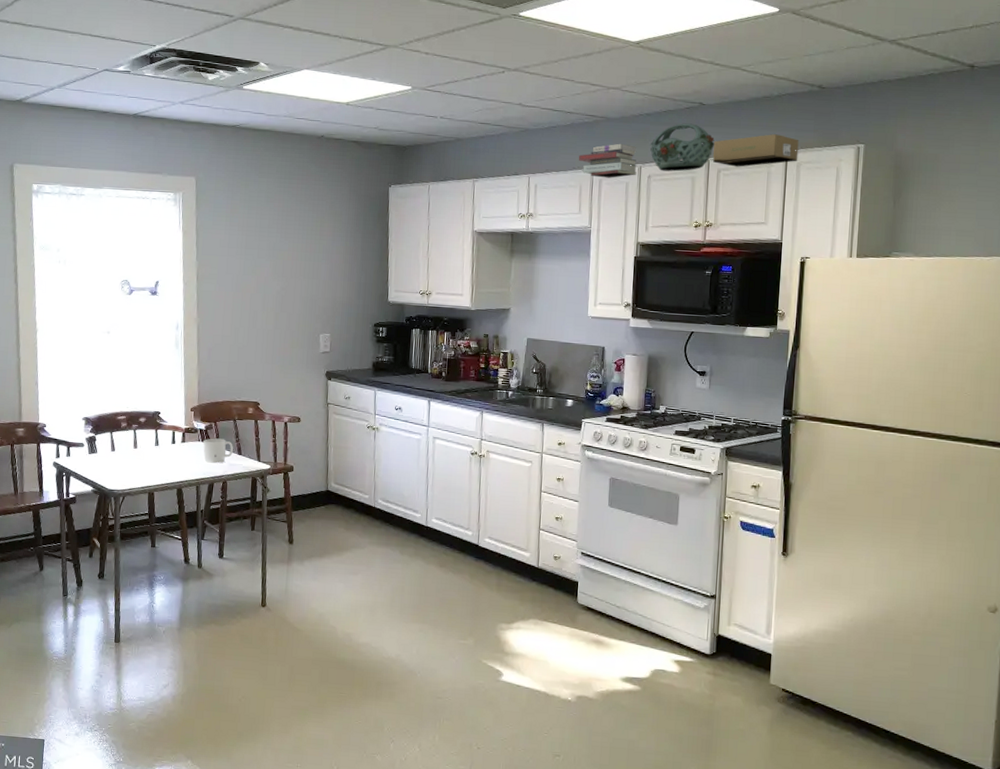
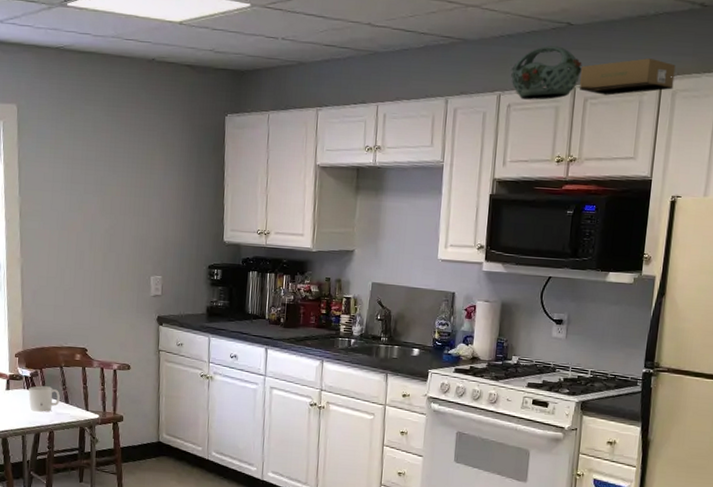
books: present [578,143,637,178] -> none [431,68,497,108]

